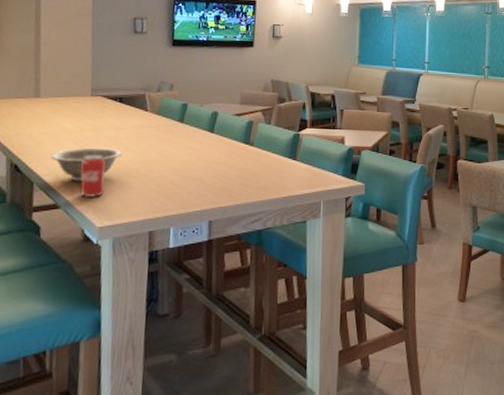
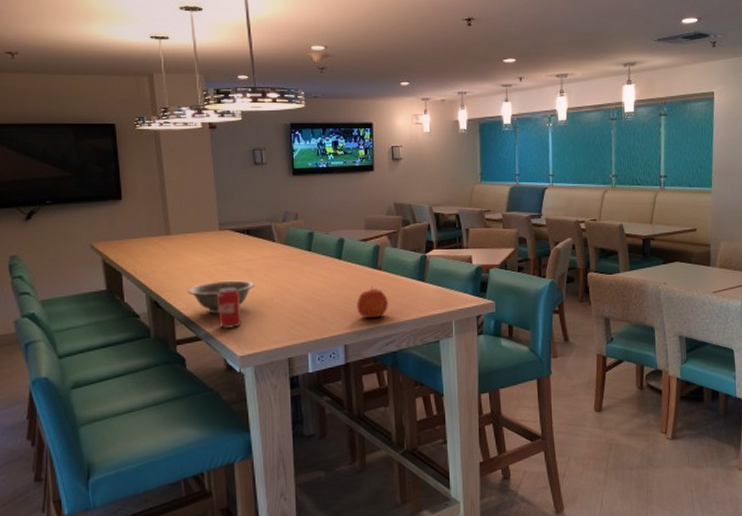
apple: none [225,162,257,195] -> present [357,286,388,319]

